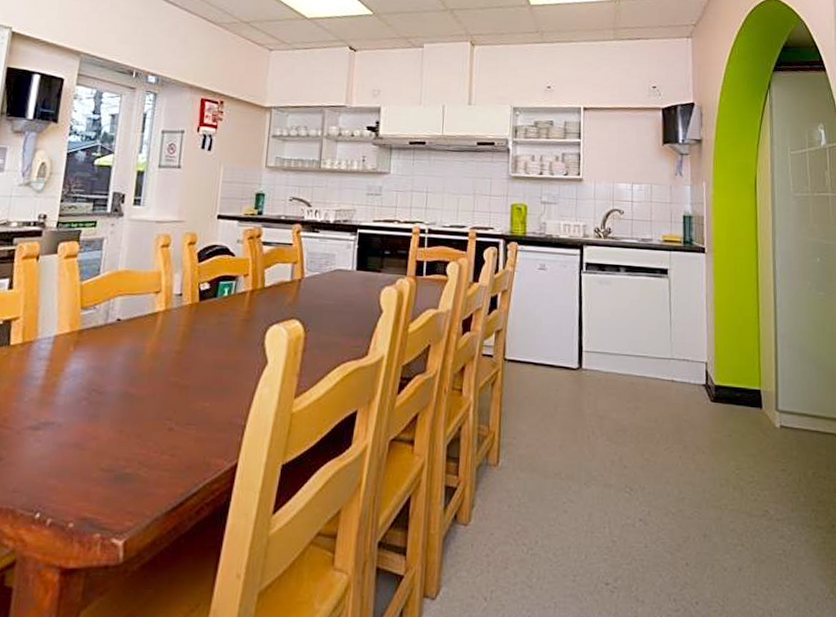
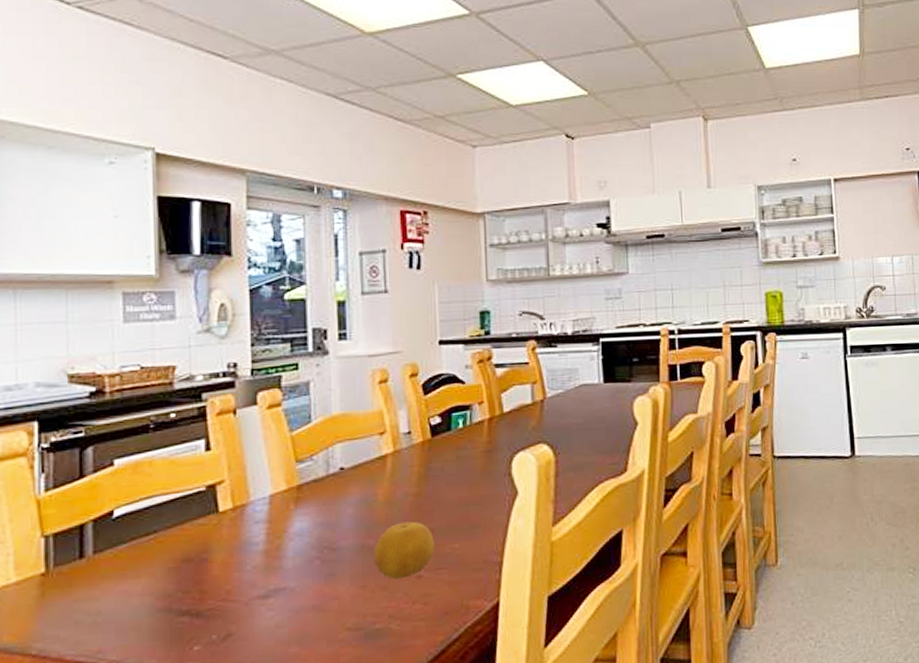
fruit: none [133,376,189,429] -> present [374,521,435,579]

